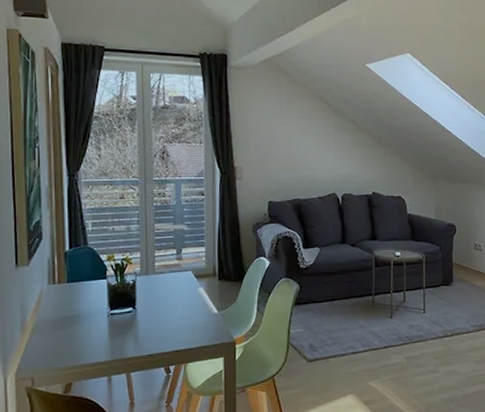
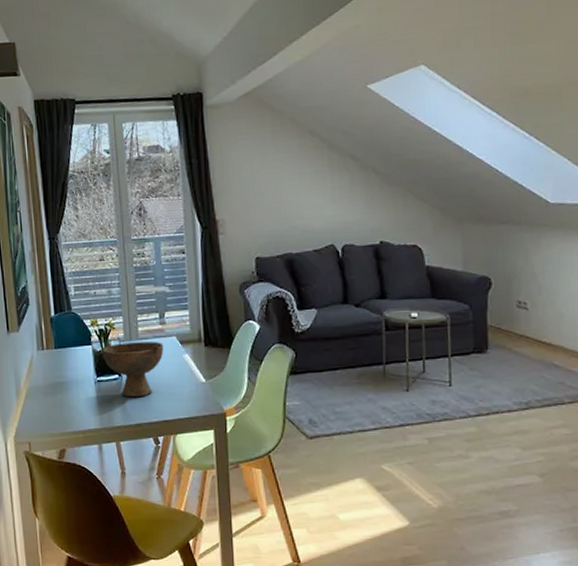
bowl: none [118,276,179,329] -> present [103,342,164,397]

